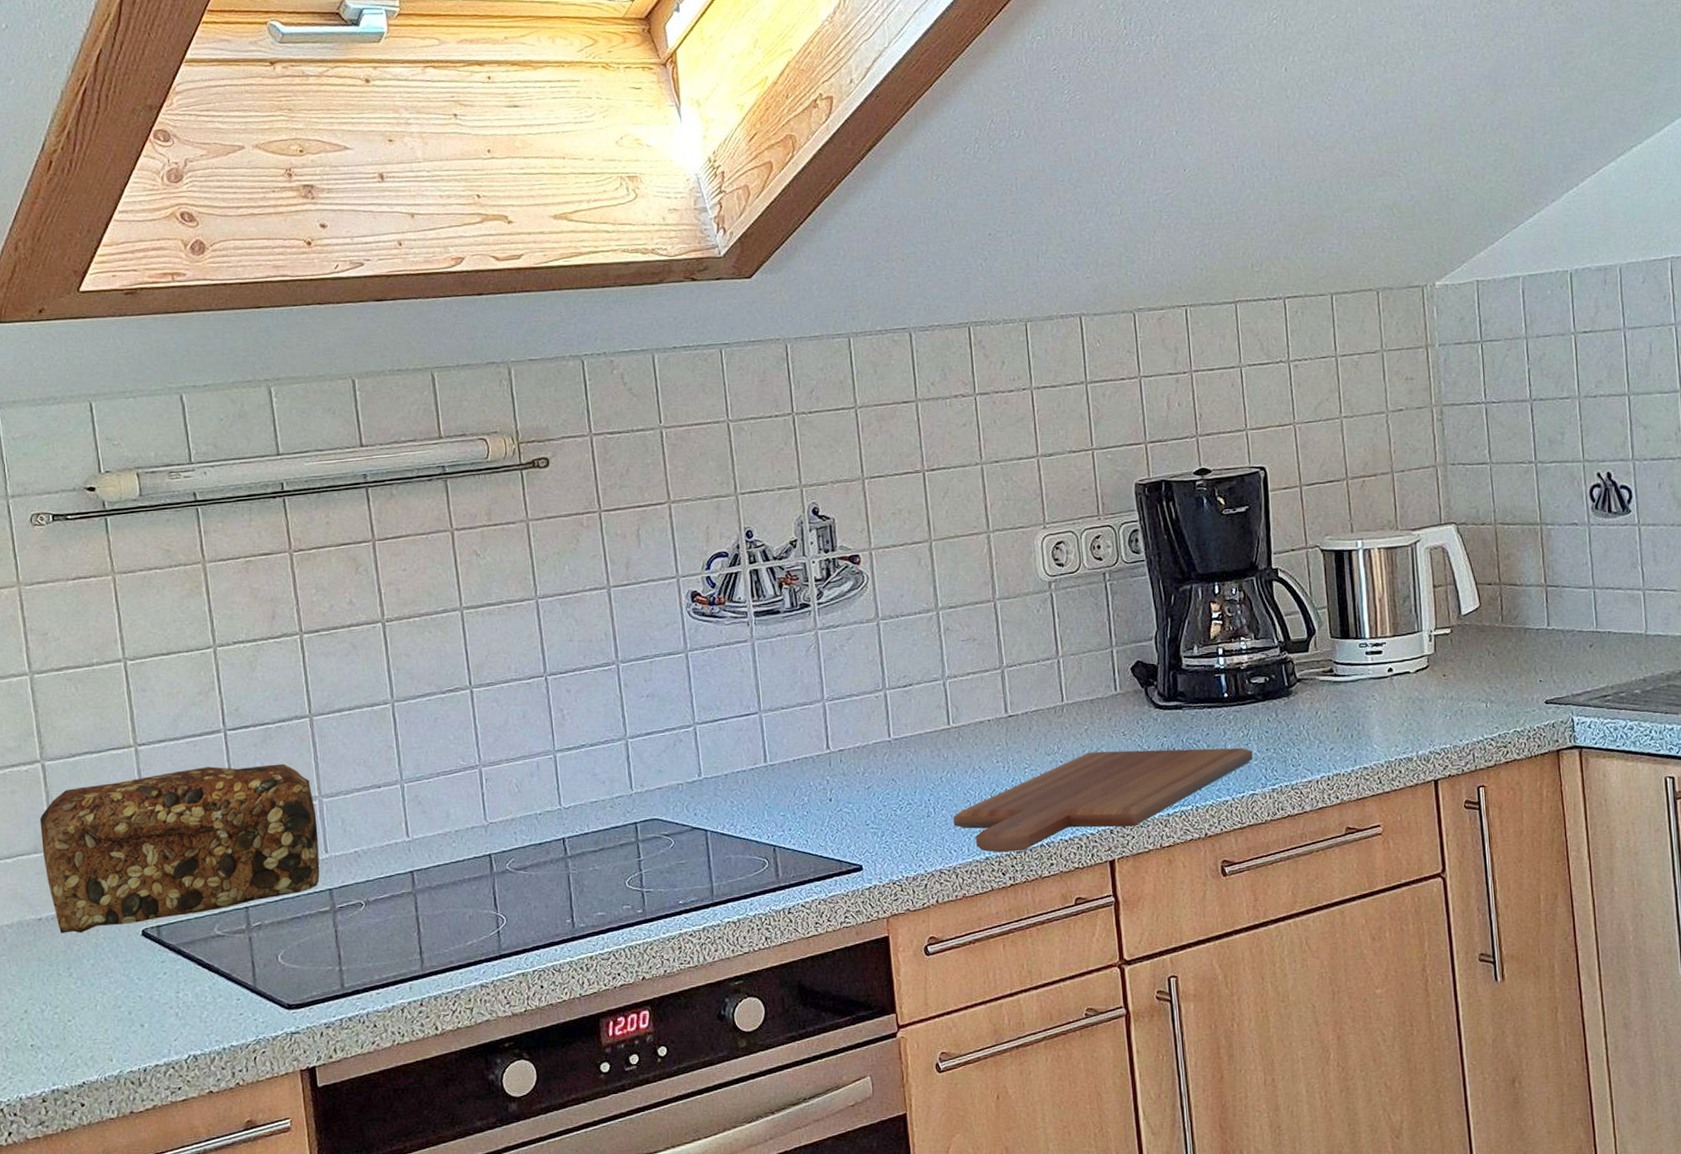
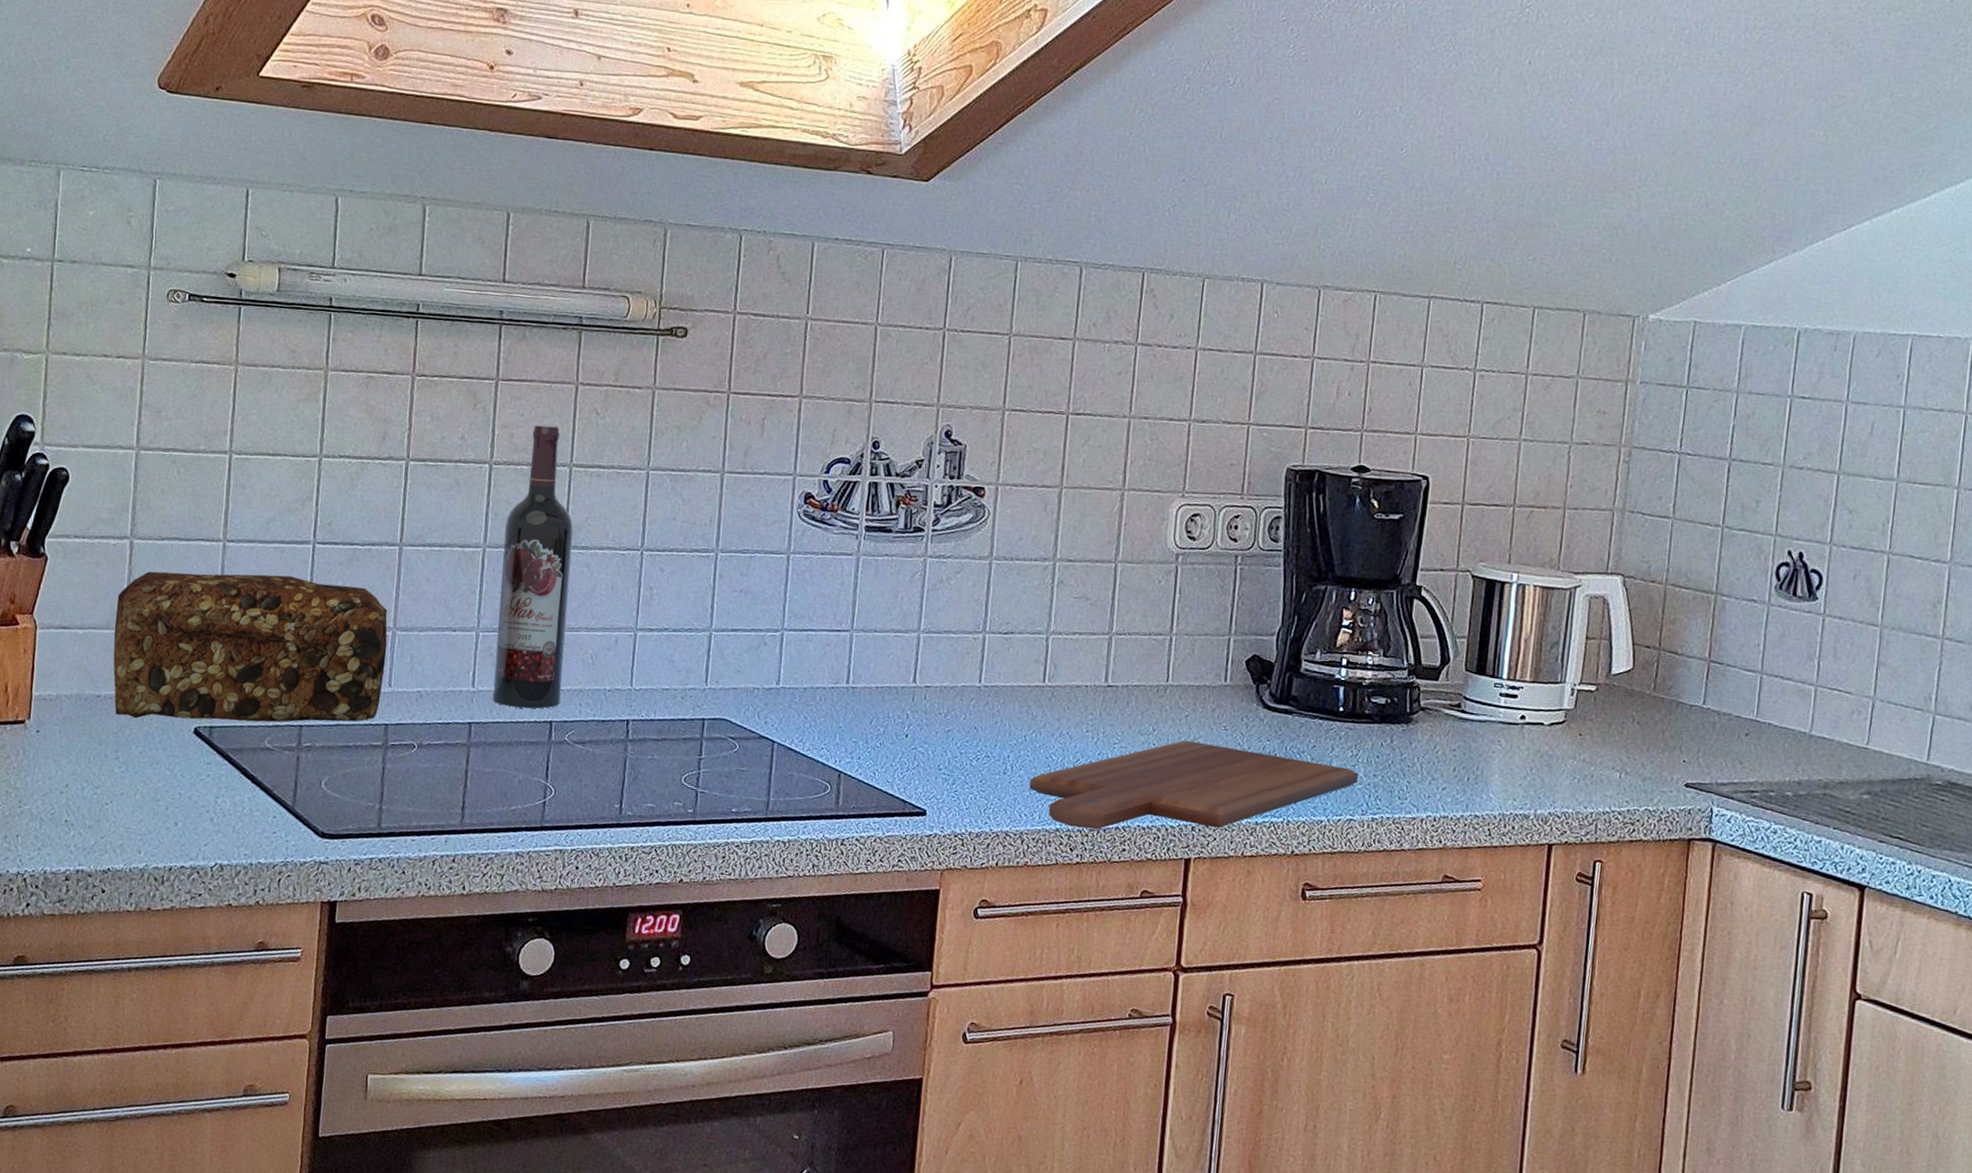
wine bottle: none [408,574,495,849] -> present [492,424,574,709]

